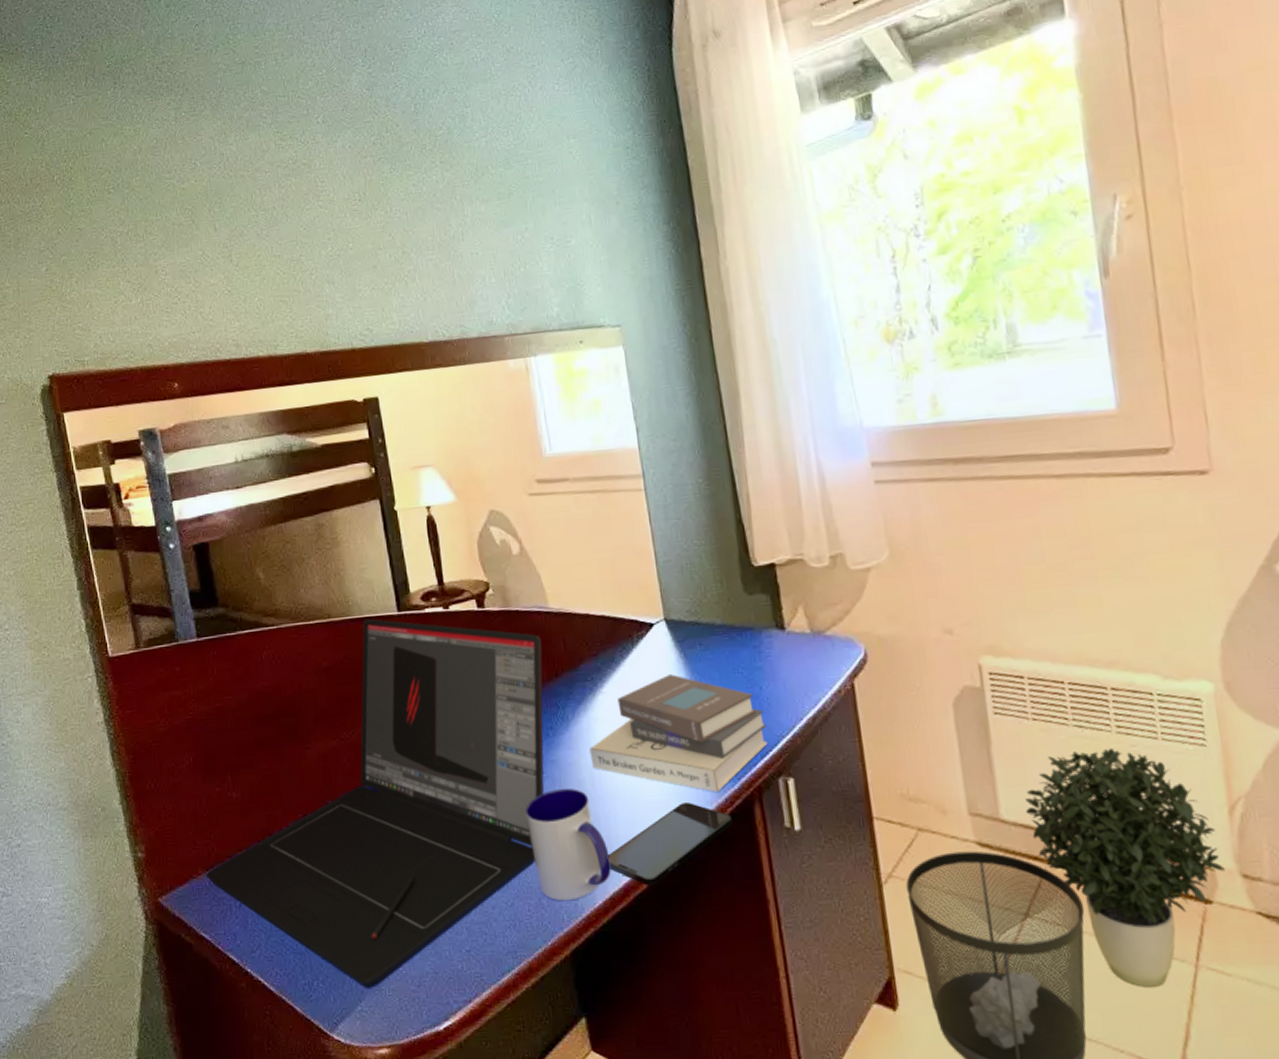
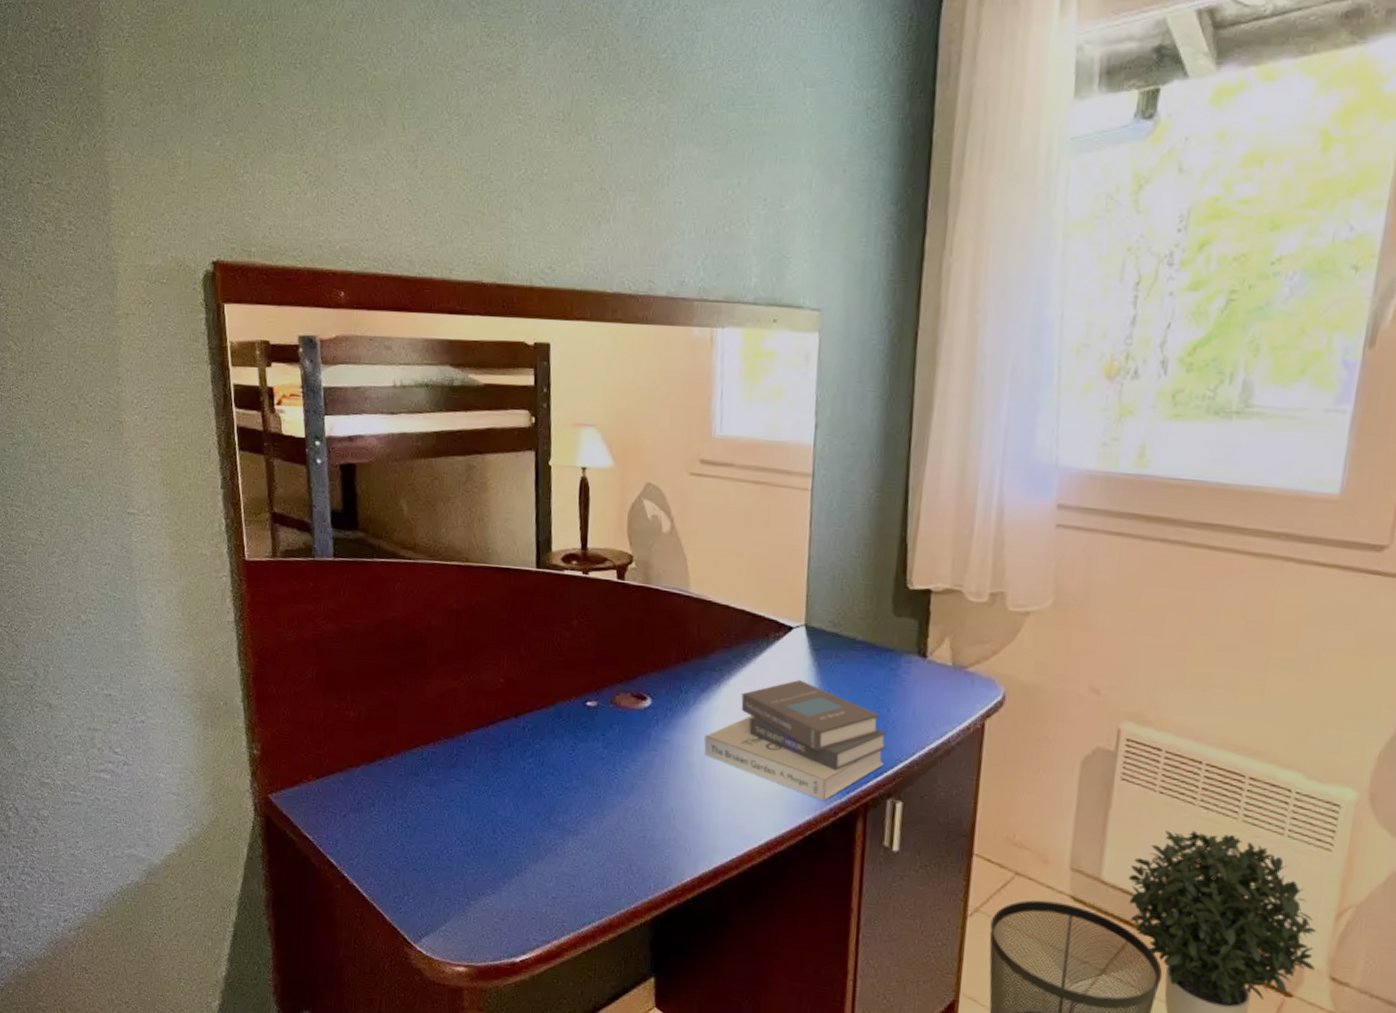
laptop: present [205,618,545,988] -> none [315,569,676,913]
mug: present [524,788,611,902] -> none [630,767,706,873]
phone: present [608,801,733,886] -> none [703,803,833,874]

